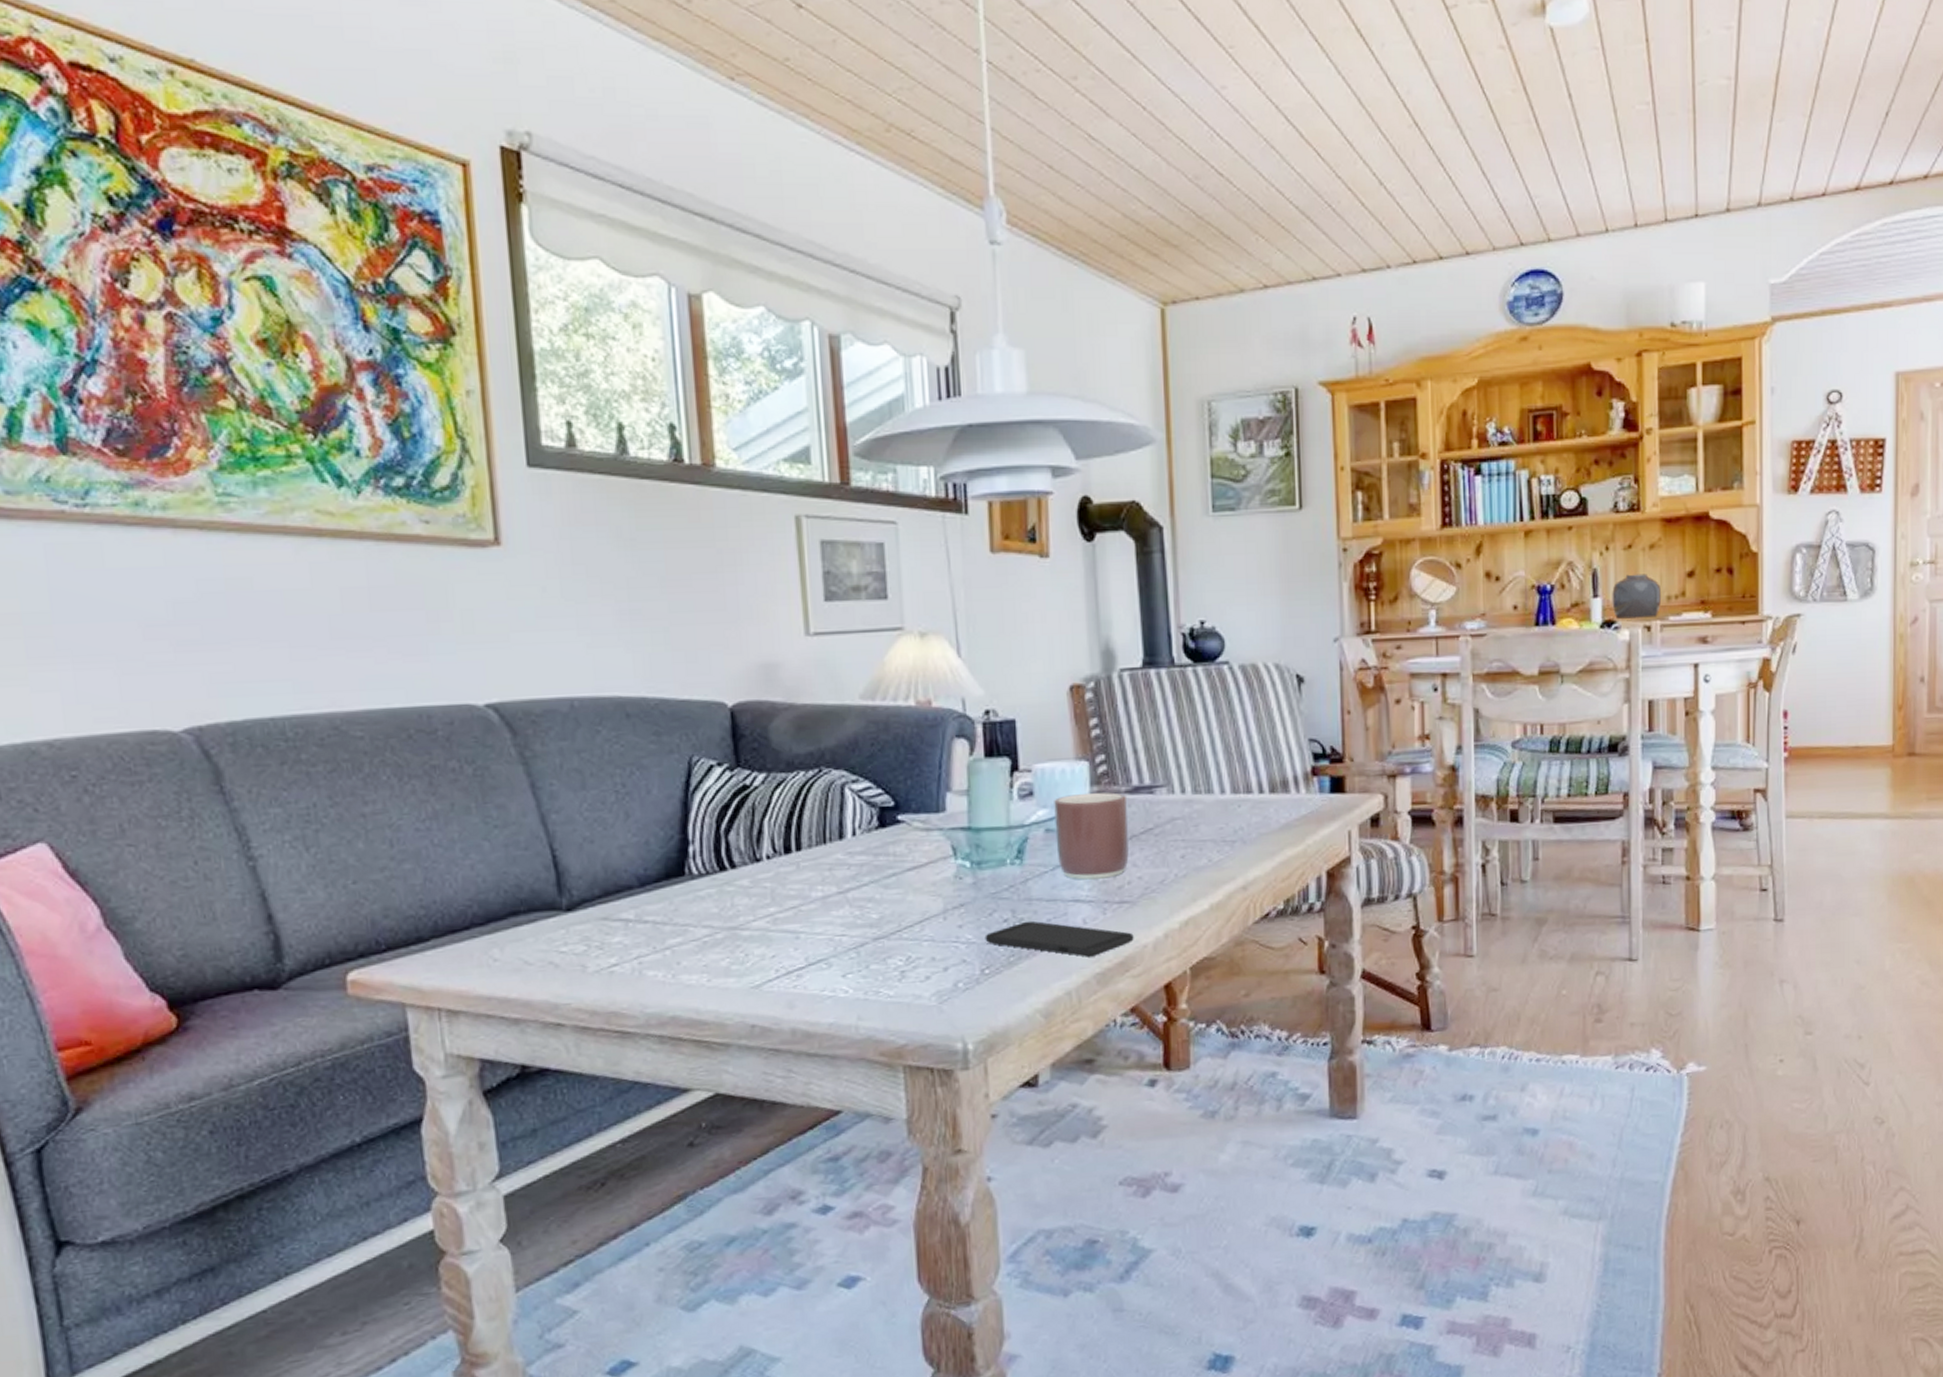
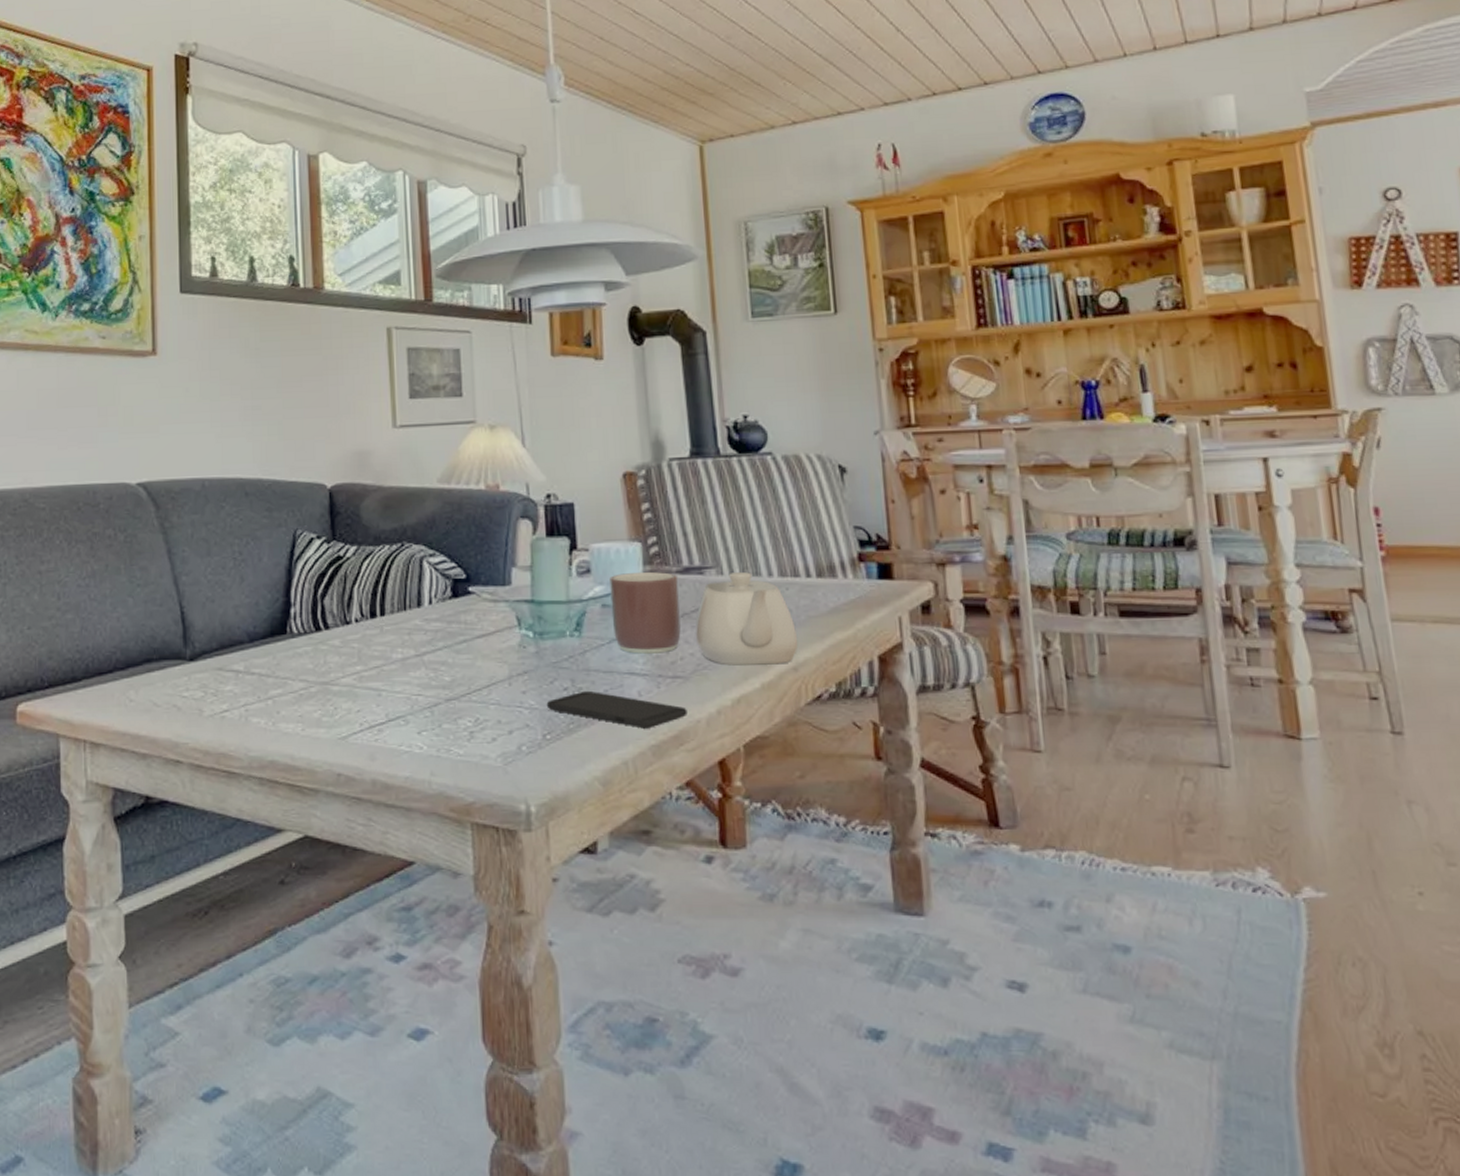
teapot: none [1143,789,1248,888] -> present [695,571,798,666]
decorative jar: present [1612,573,1662,619] -> none [1162,369,1219,413]

